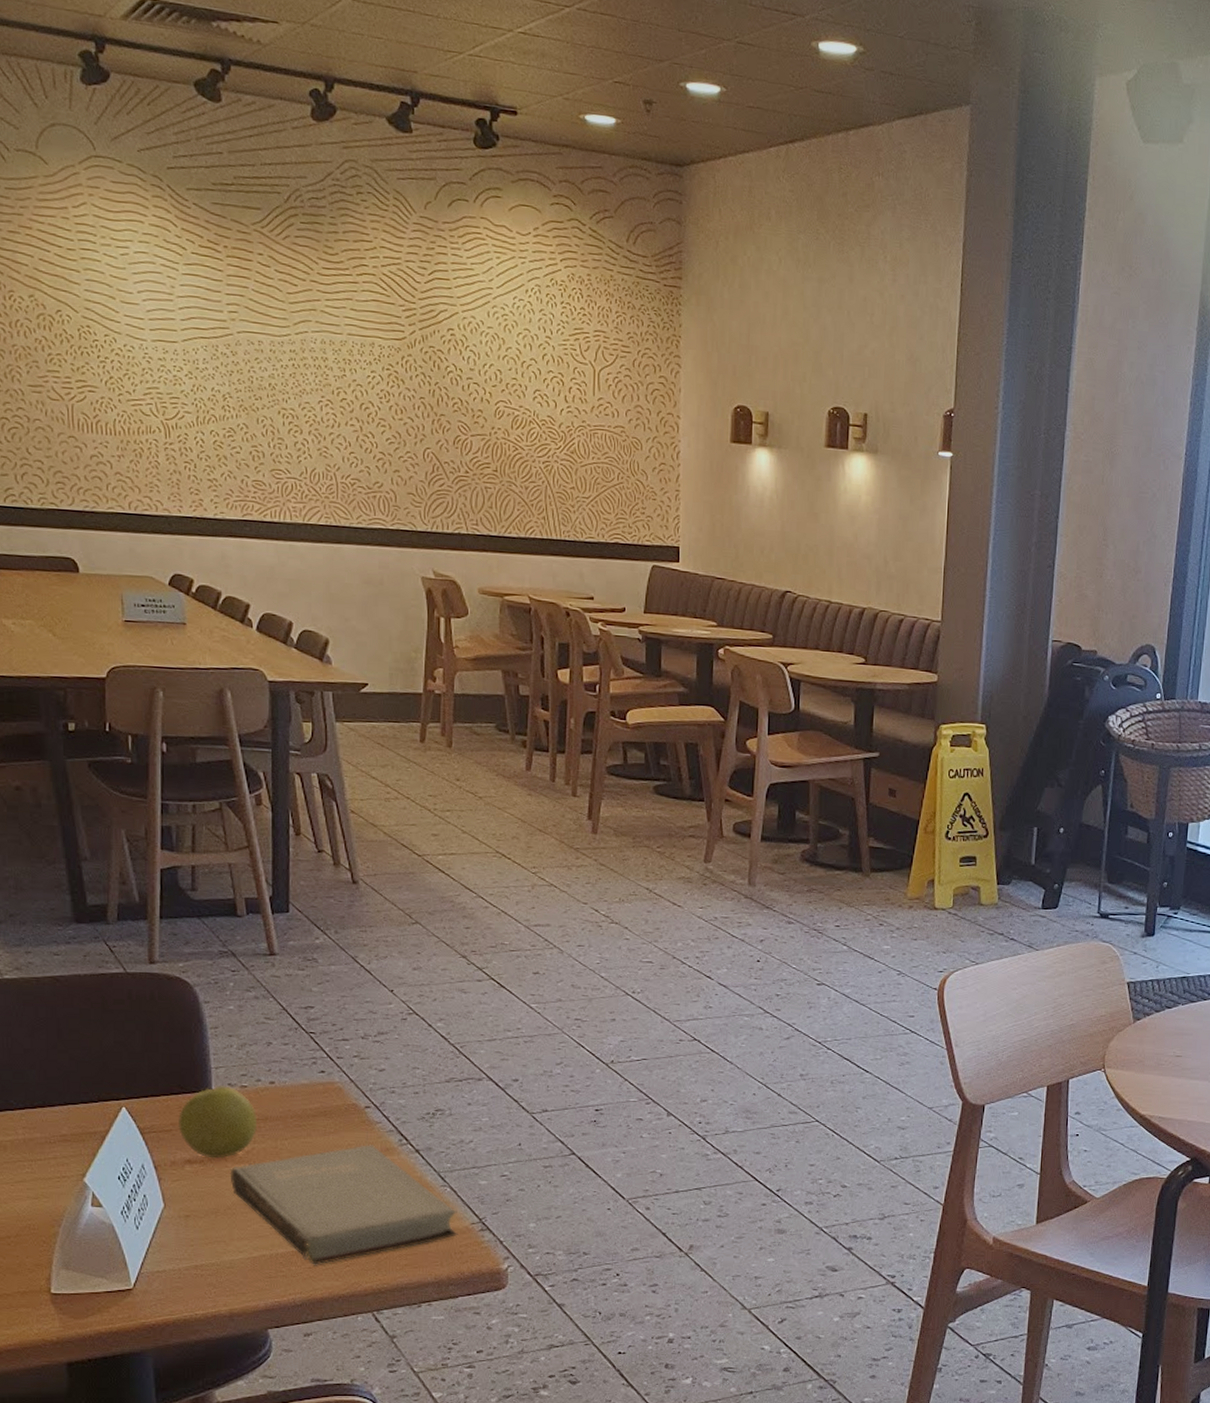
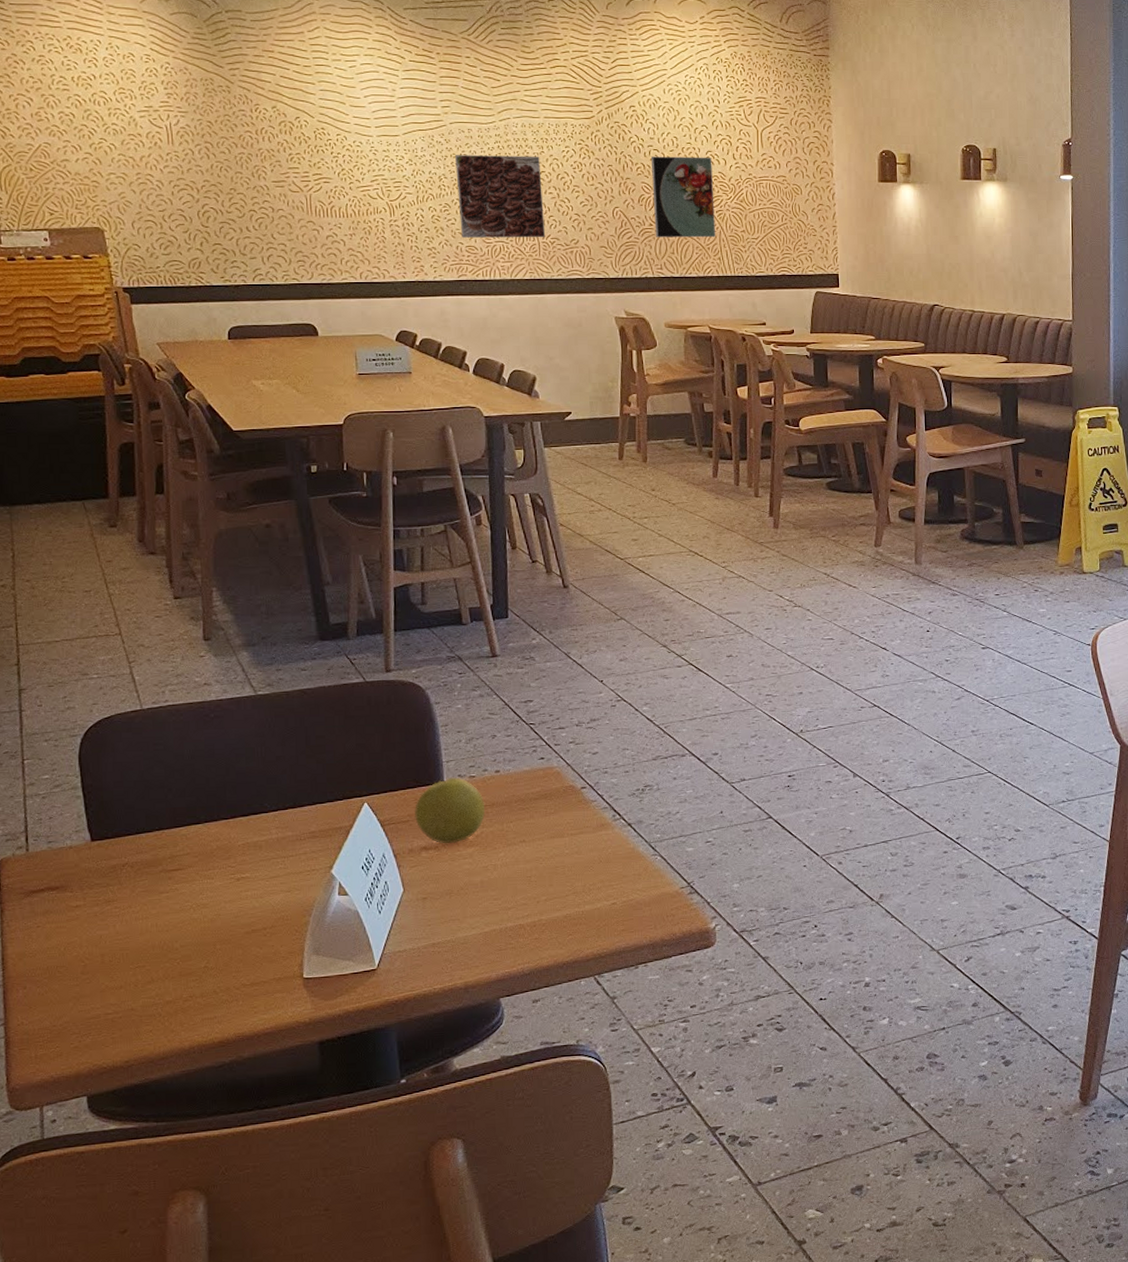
book: present [230,1145,458,1265] -> none [461,822,669,936]
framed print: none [243,371,345,478] -> present [455,155,546,238]
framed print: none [469,391,541,493] -> present [650,156,715,238]

